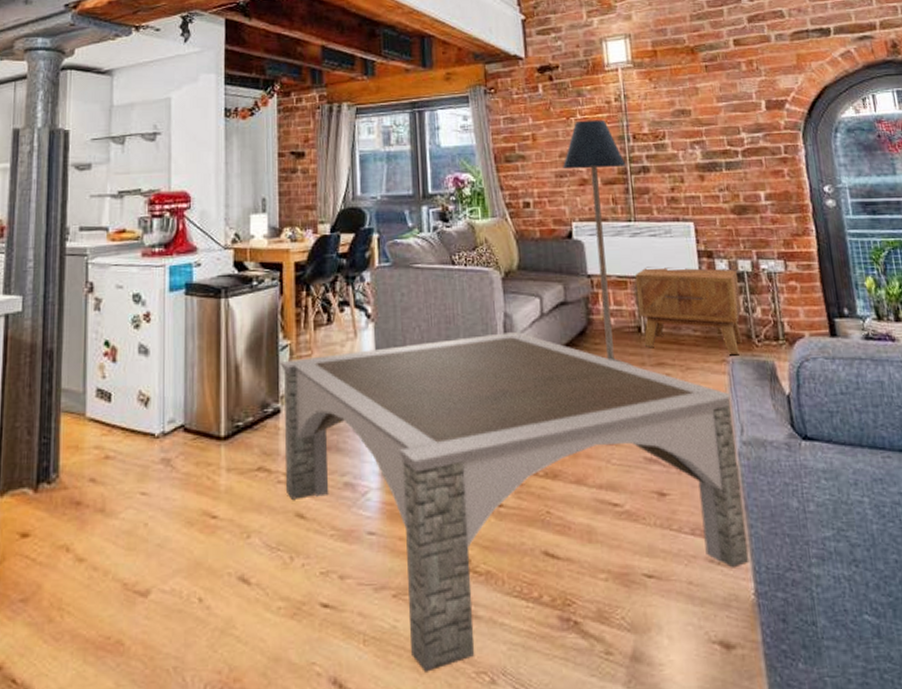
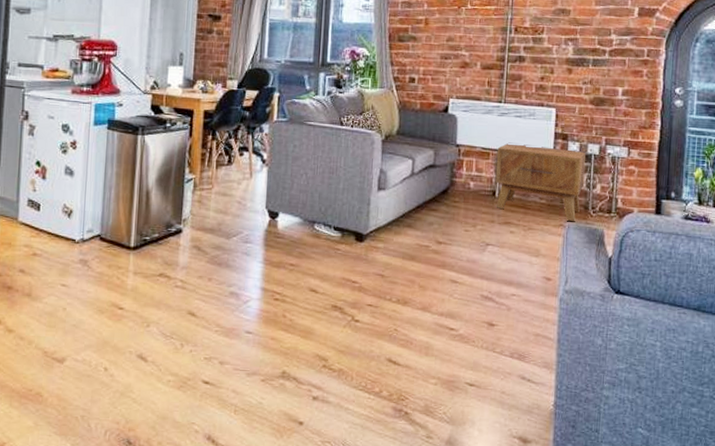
coffee table: present [280,331,749,672] -> none [182,185,564,438]
floor lamp: present [563,119,634,367] -> none [449,10,505,223]

